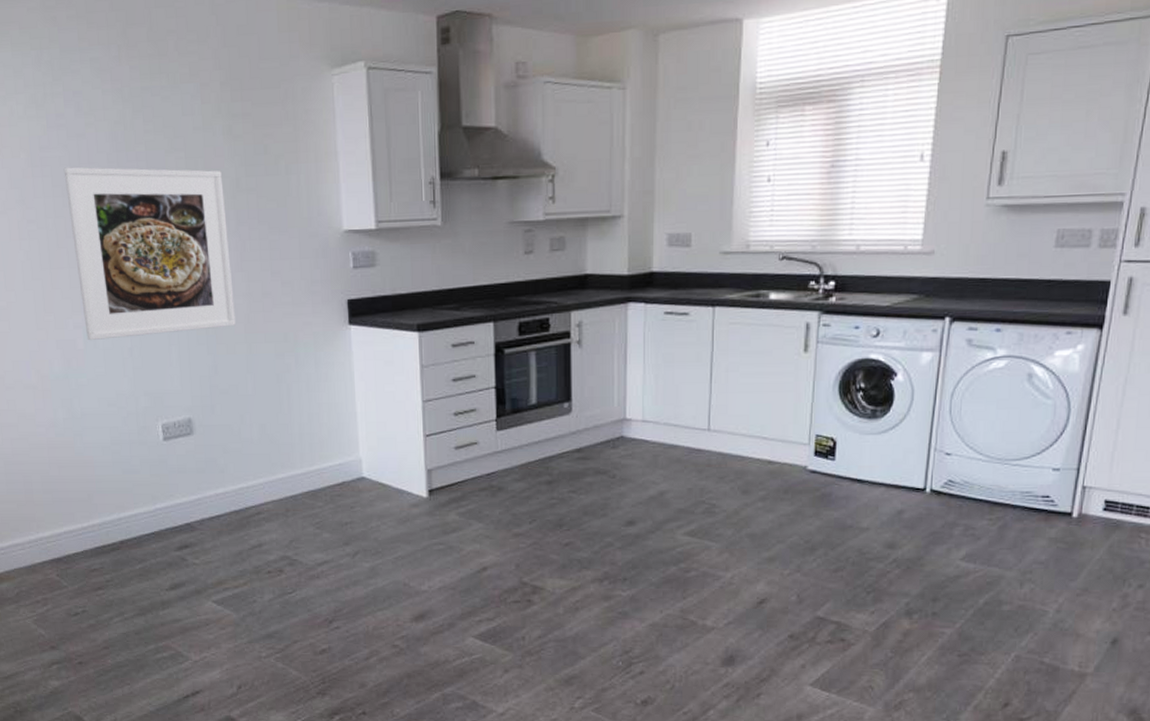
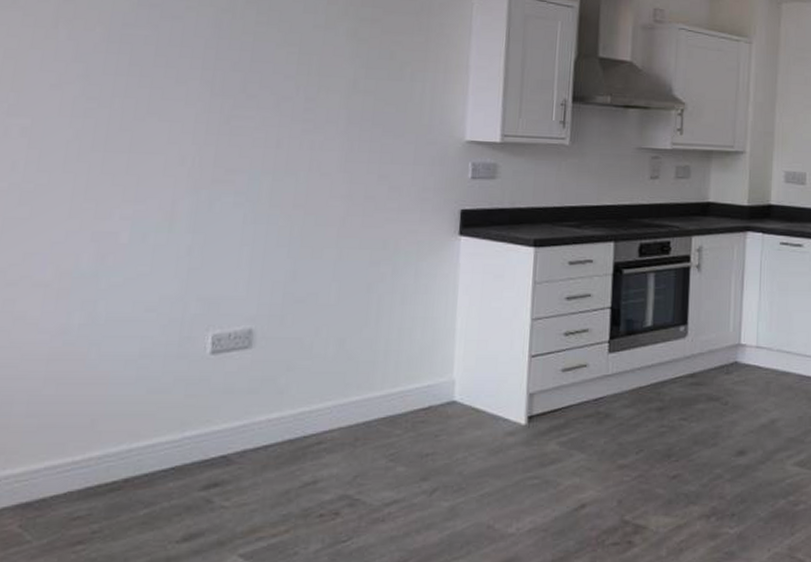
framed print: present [63,167,236,341] -> none [134,47,338,235]

